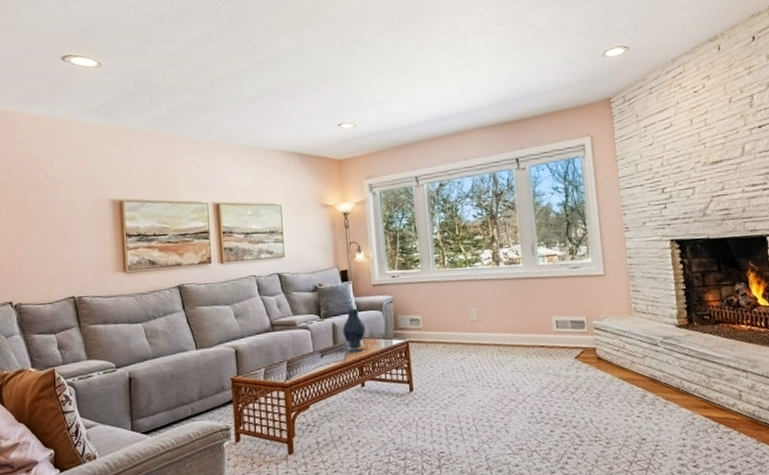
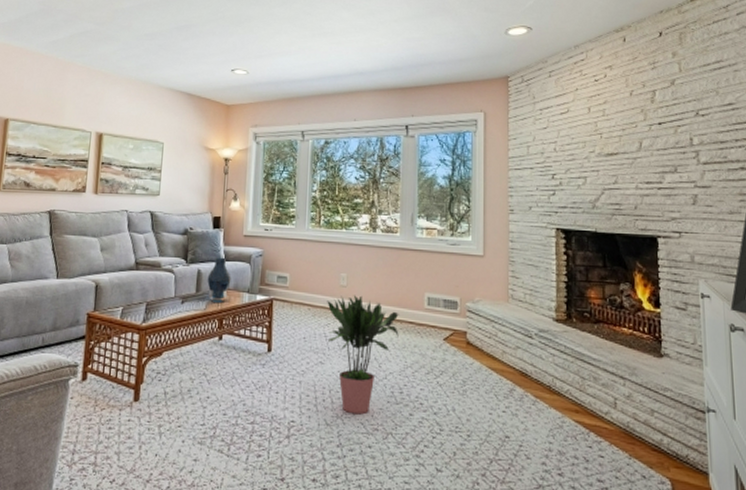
potted plant: none [460,327,532,438] -> present [327,295,399,415]

